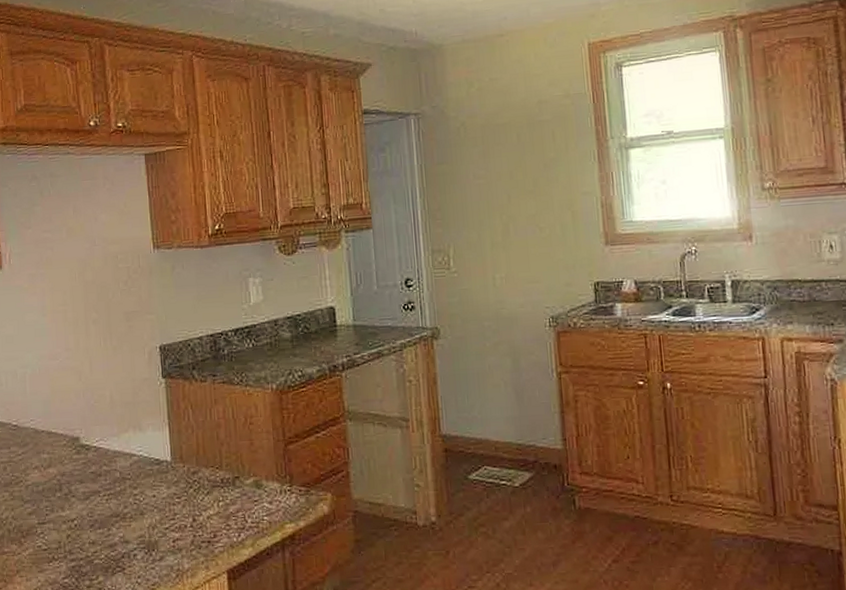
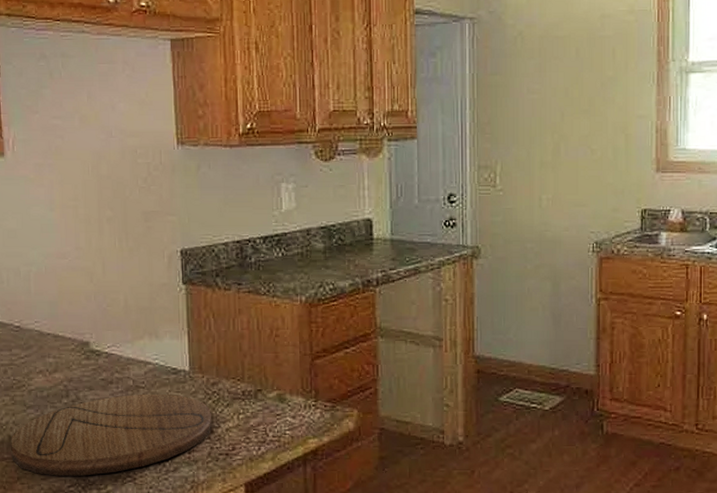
cutting board: none [10,484,194,568] -> present [11,393,211,476]

